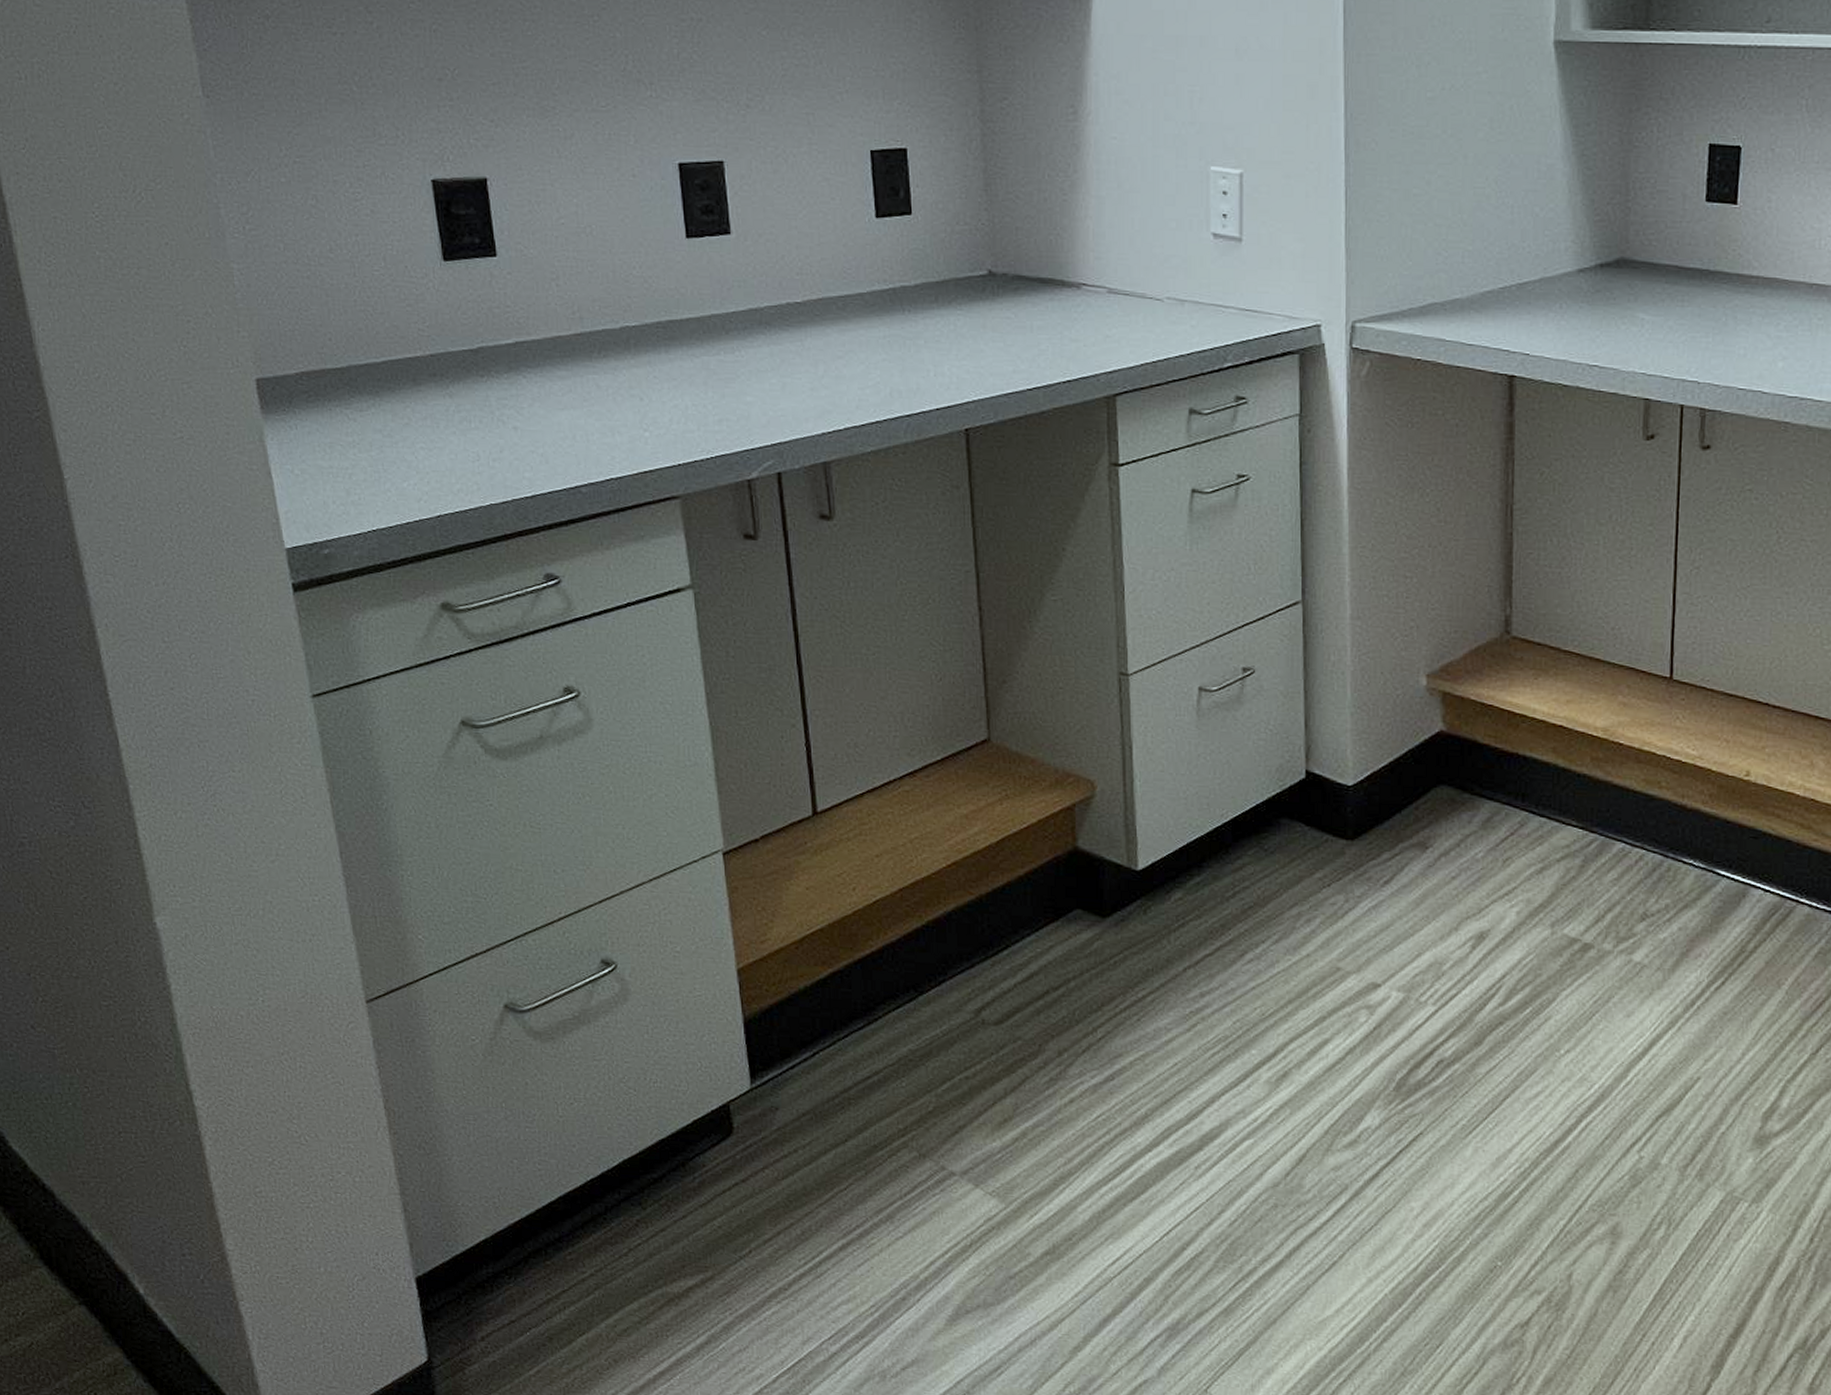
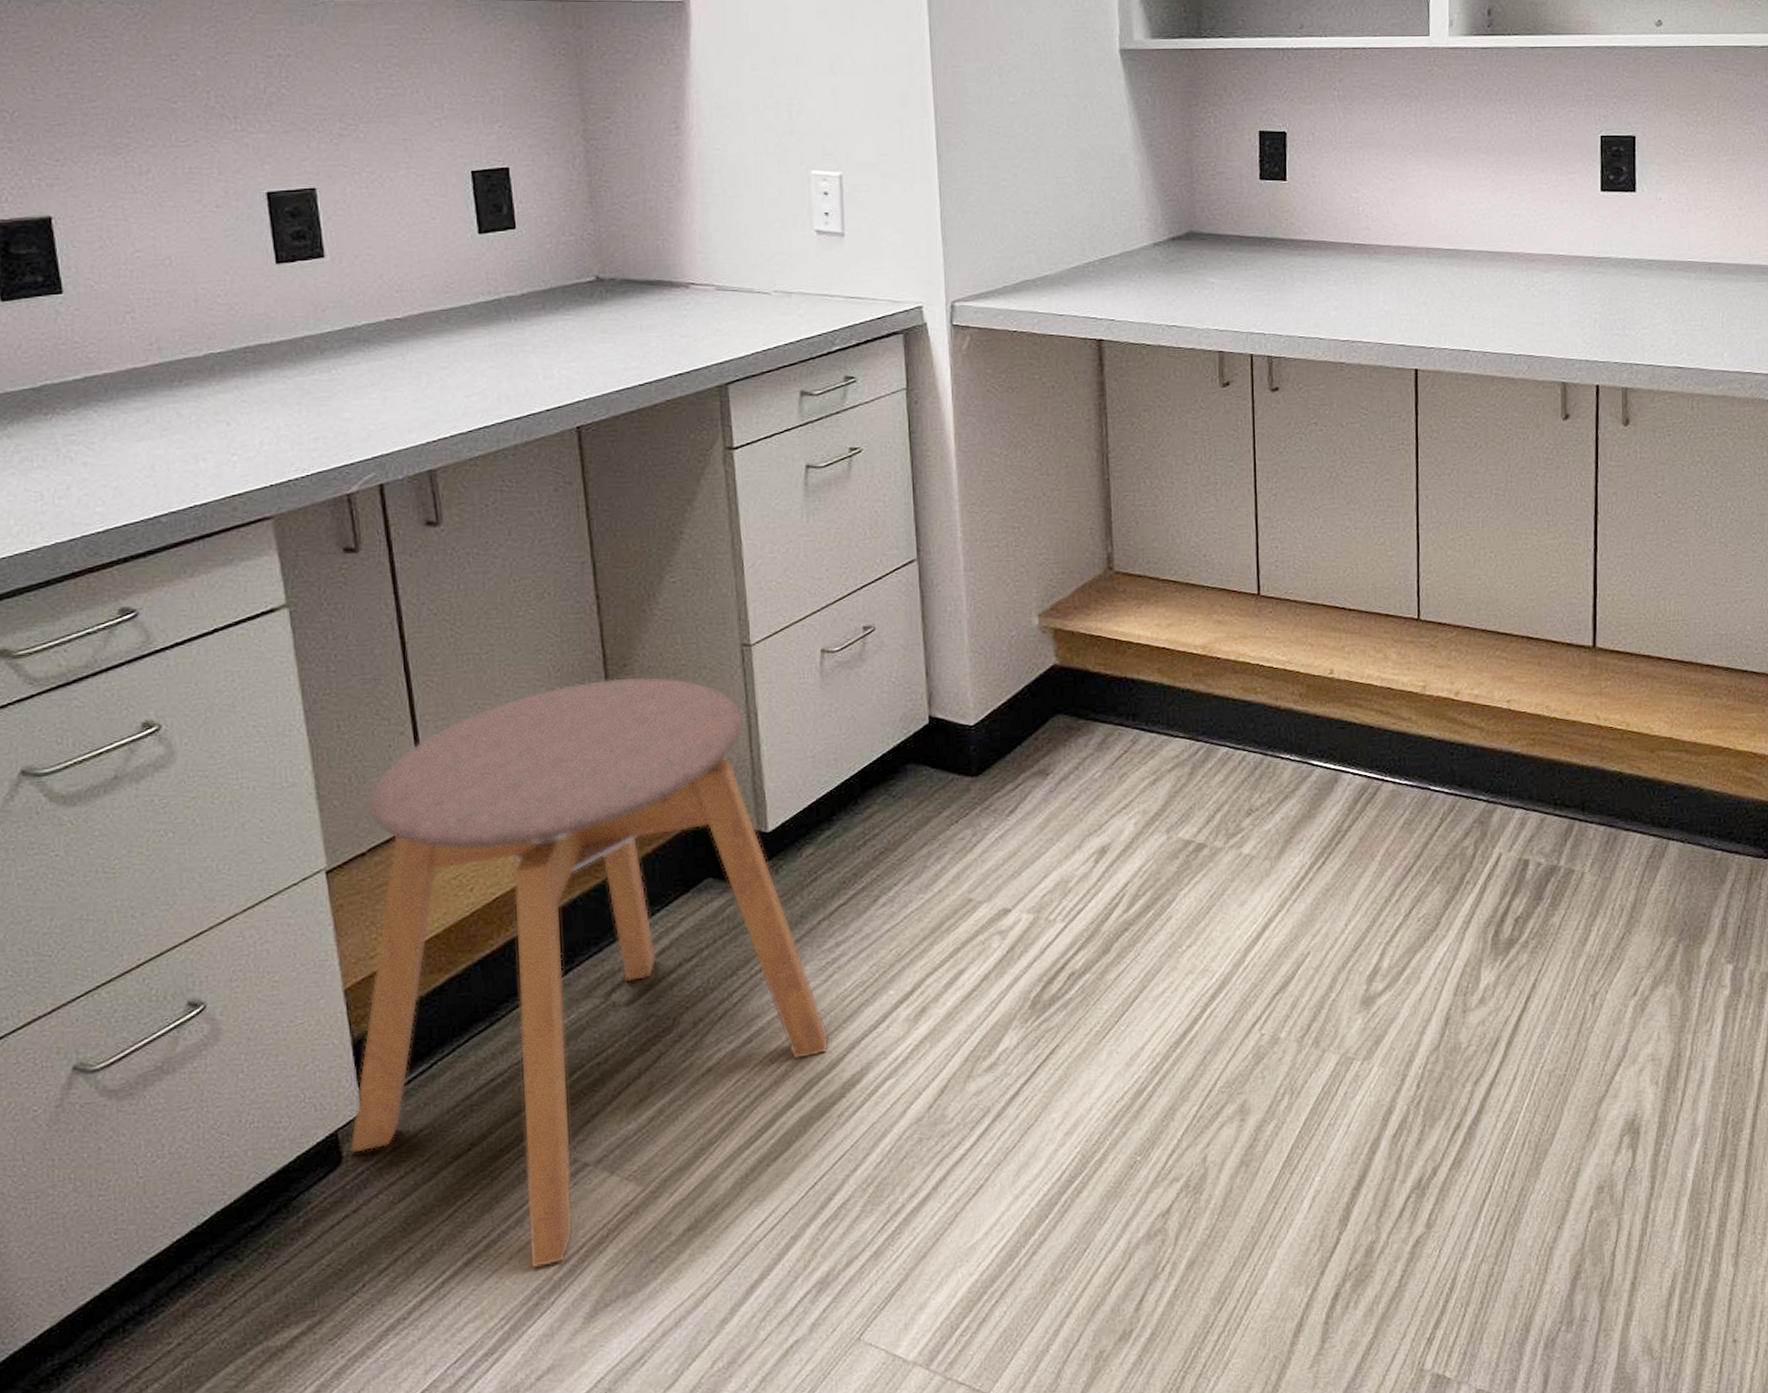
stool: none [739,694,1191,1265] -> present [349,677,830,1269]

